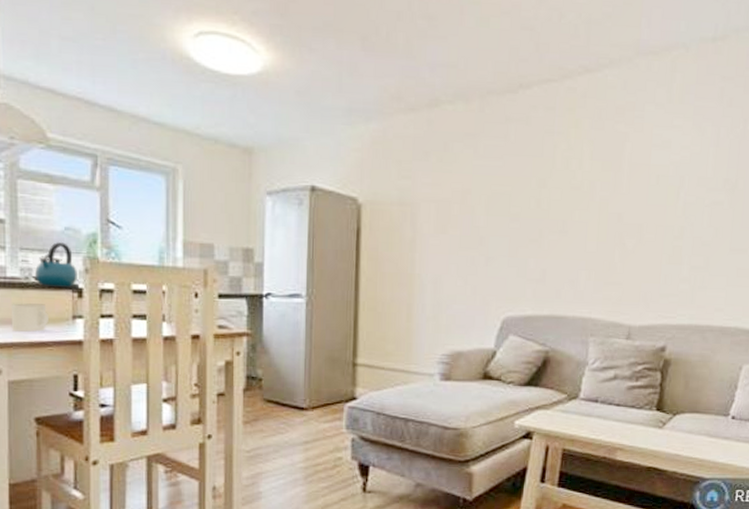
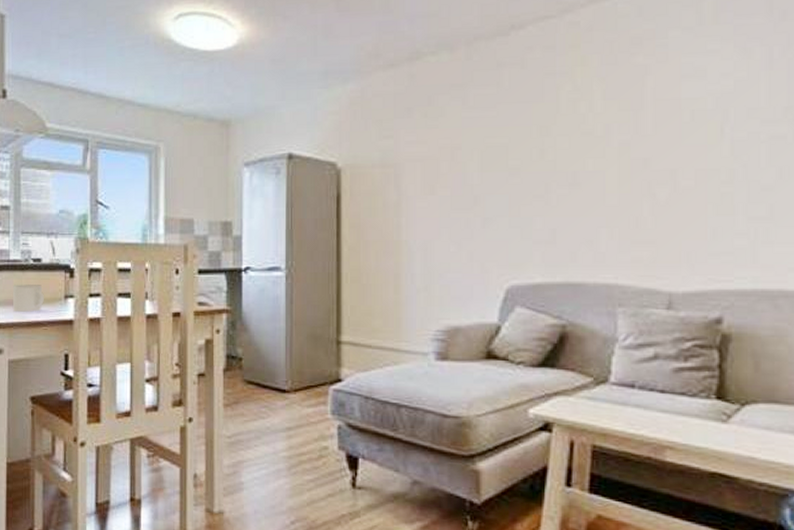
kettle: present [34,242,77,288] -> none [33,225,69,269]

